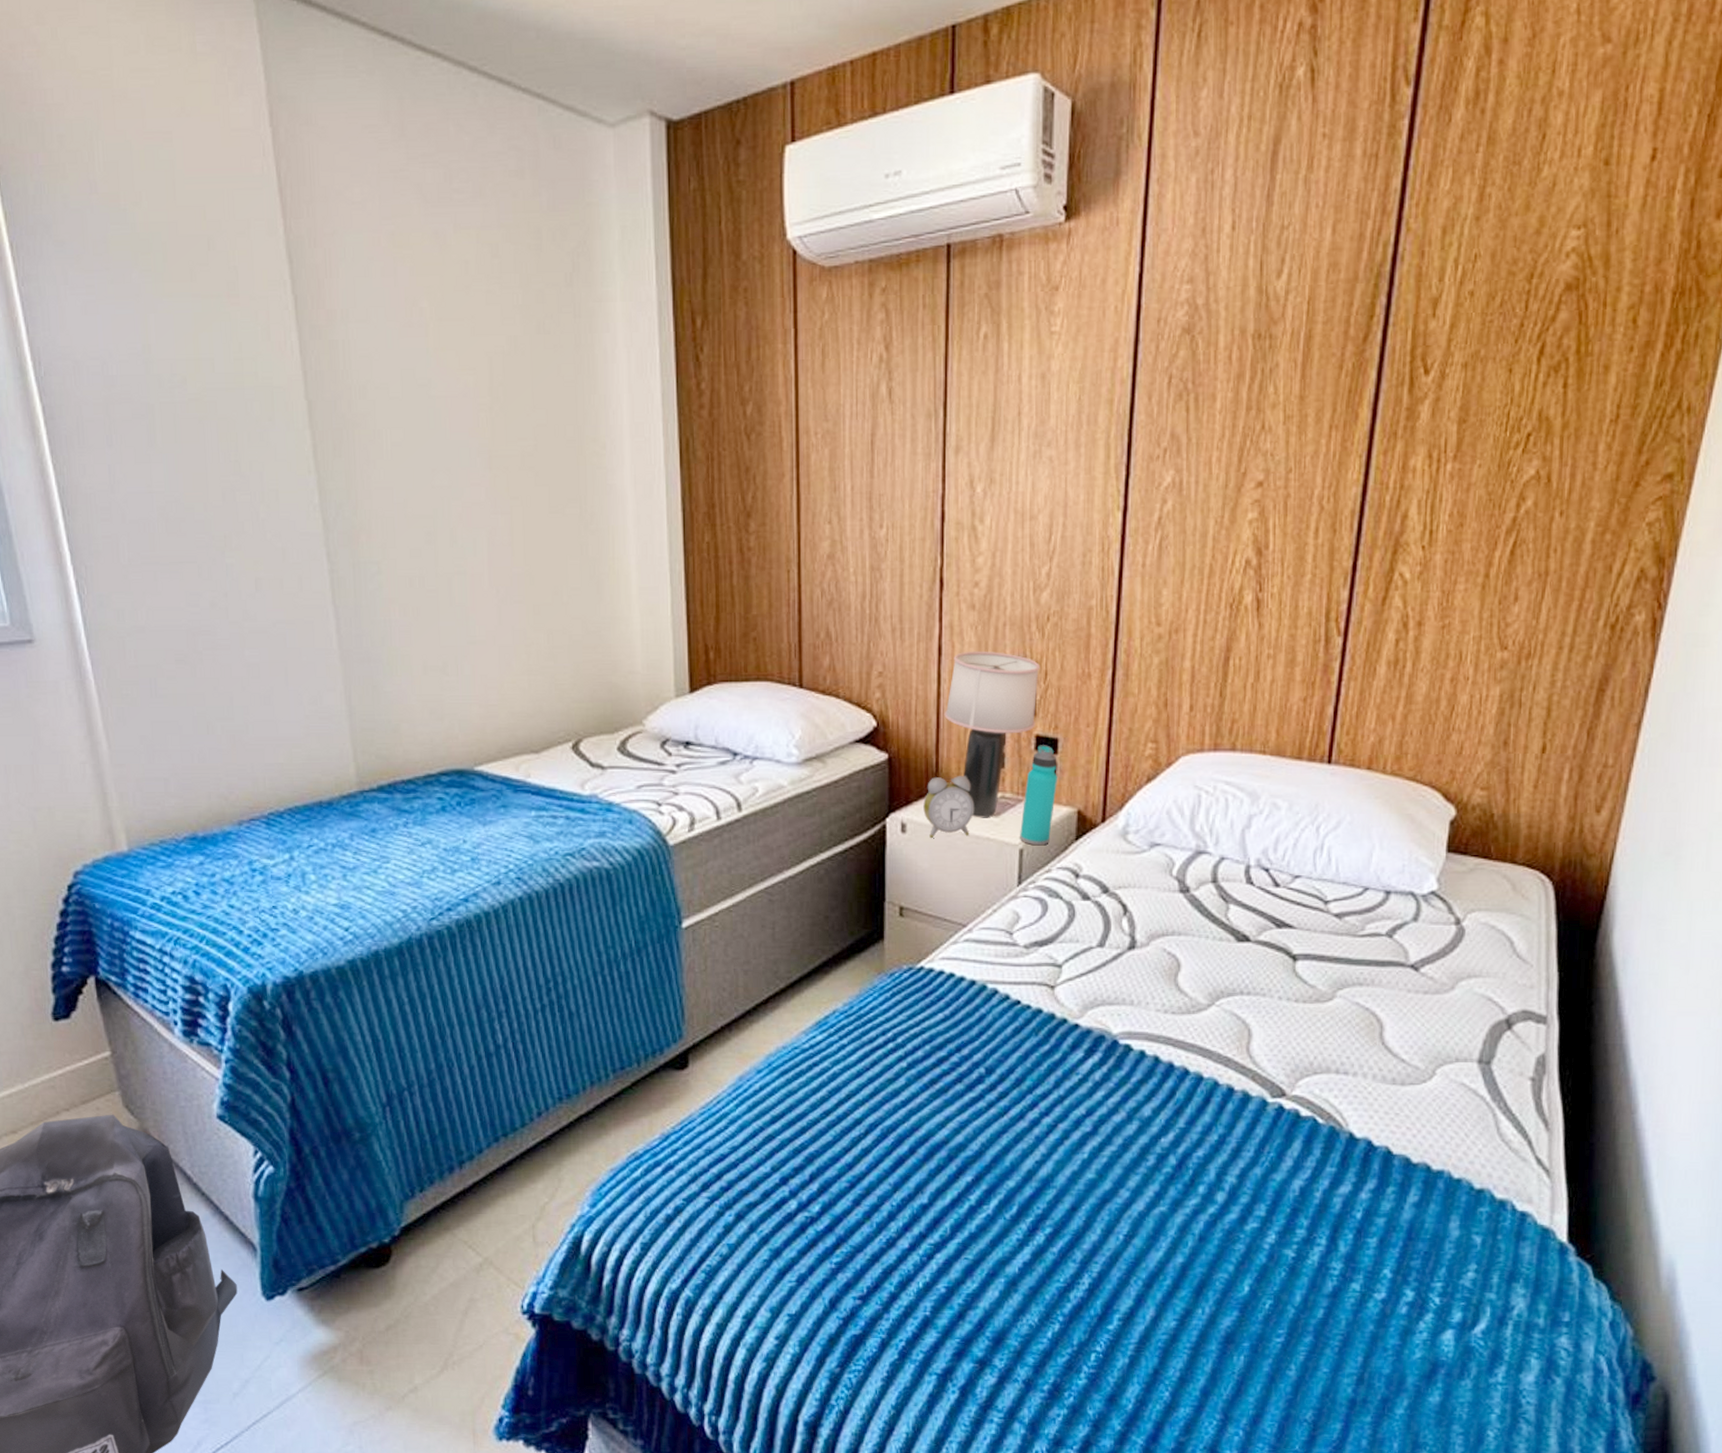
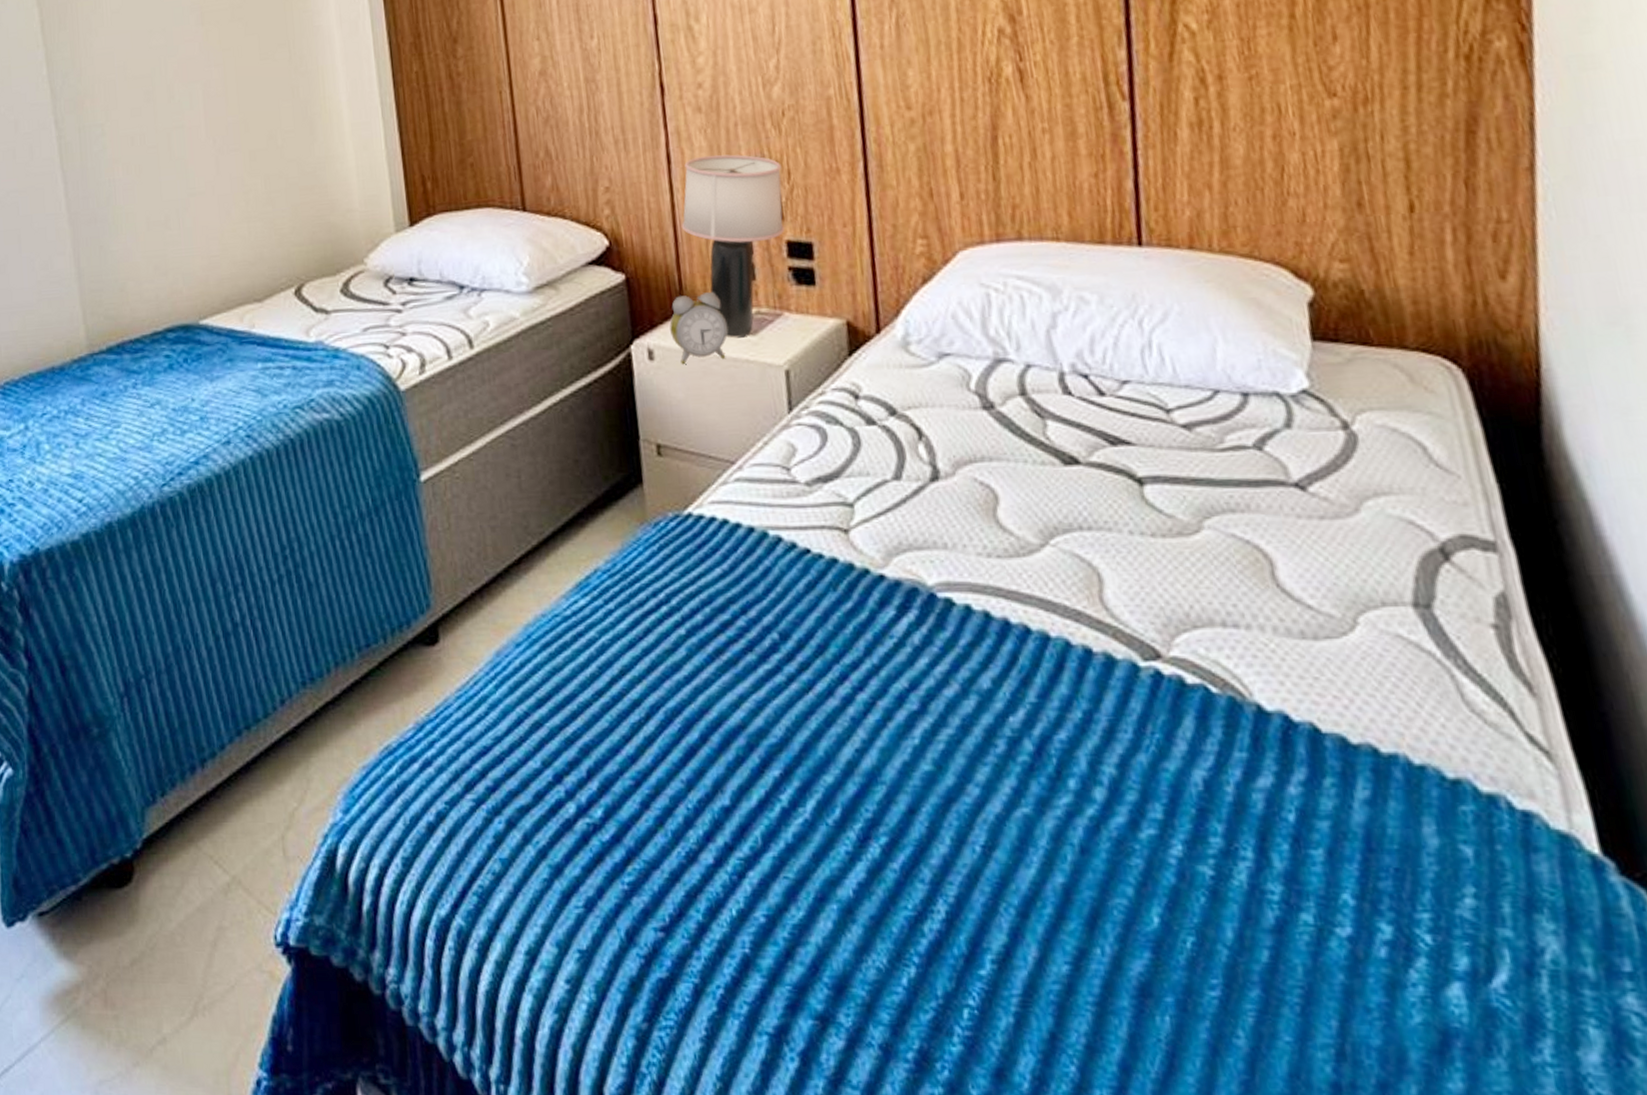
water bottle: present [1020,745,1058,846] -> none [782,251,819,366]

